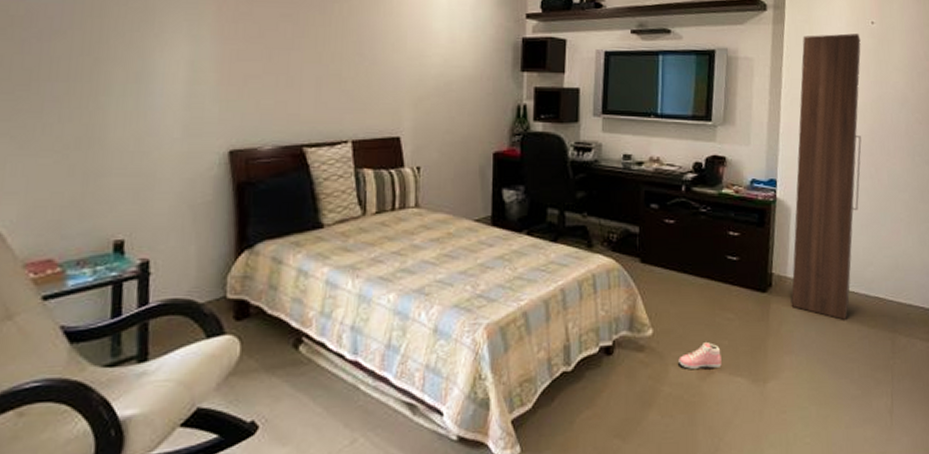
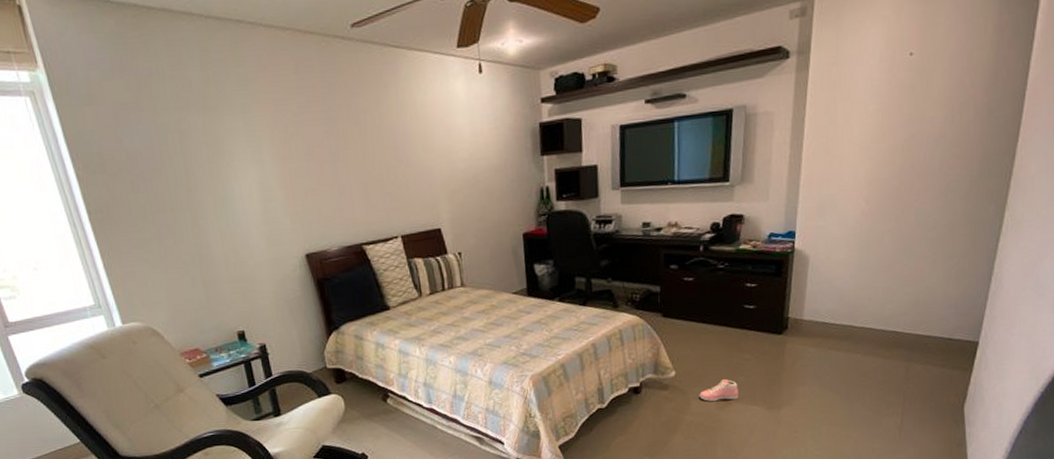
cabinet: present [791,33,862,320] -> none [807,69,896,354]

